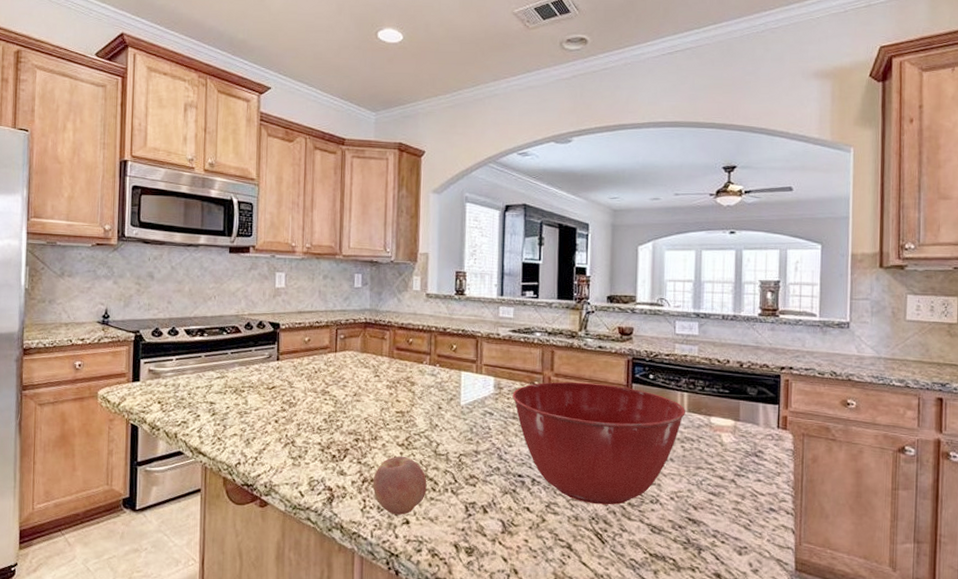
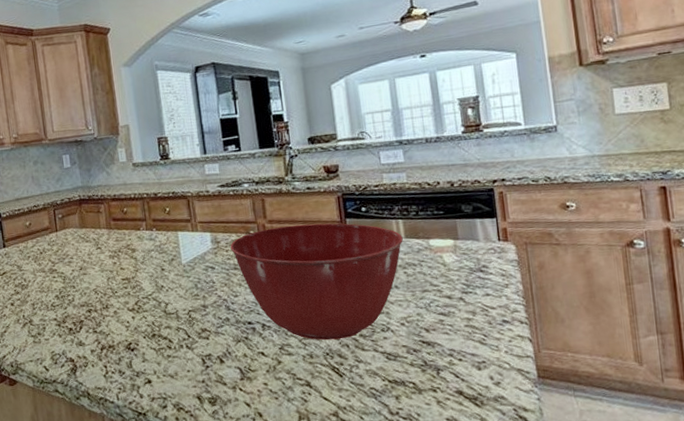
fruit: present [373,456,427,515] -> none [110,320,163,376]

